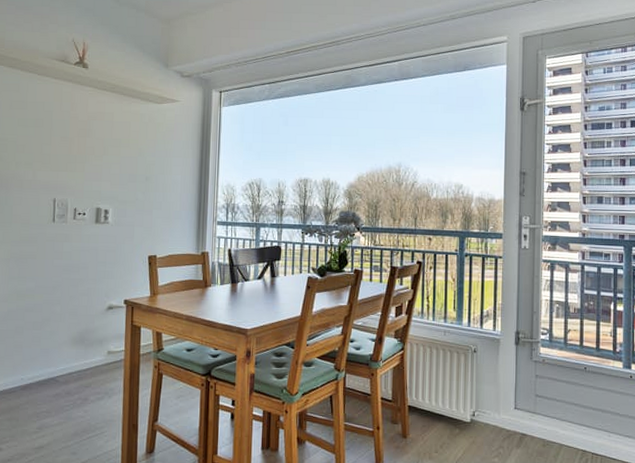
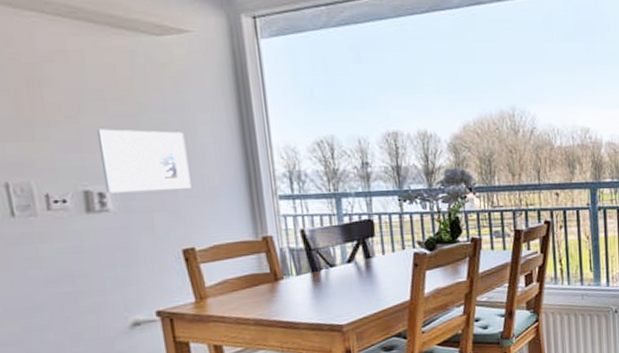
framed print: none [110,166,163,212] -> present [96,129,192,193]

